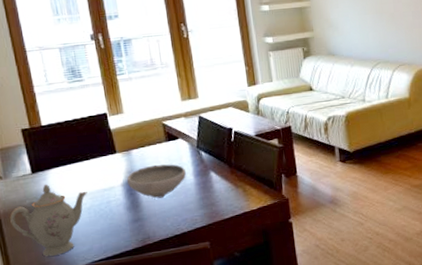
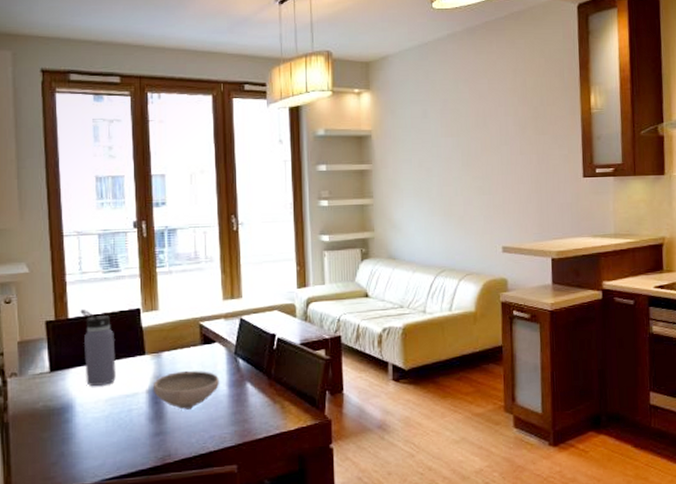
teapot: present [10,185,88,257] -> none [19,386,108,470]
water bottle: none [52,117,93,183] -> present [80,310,116,386]

